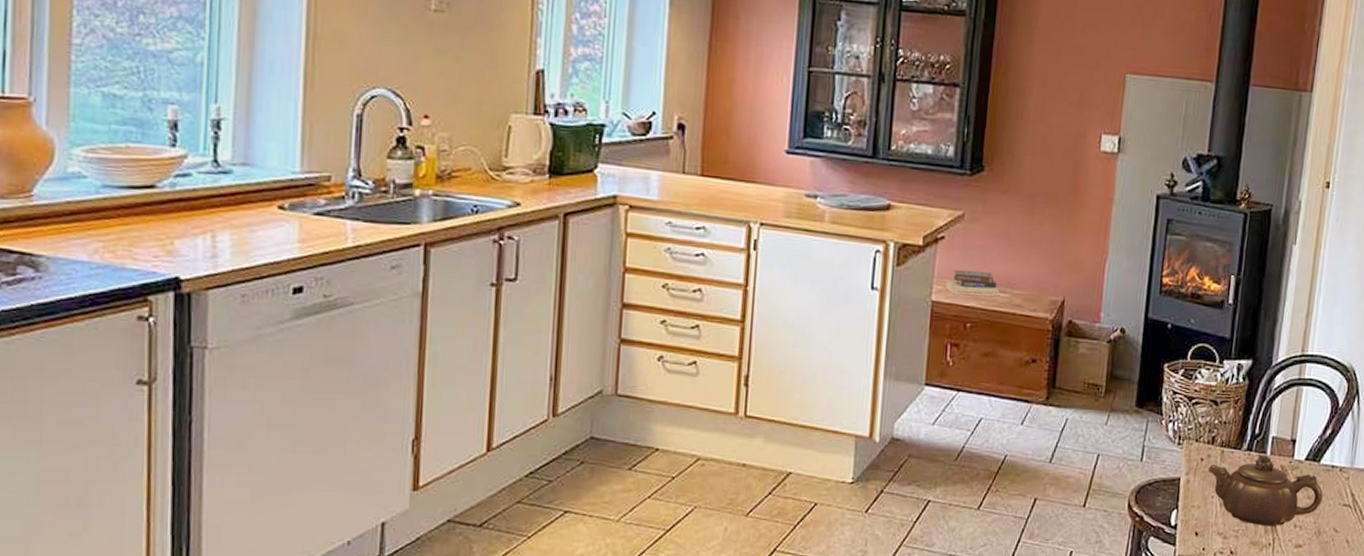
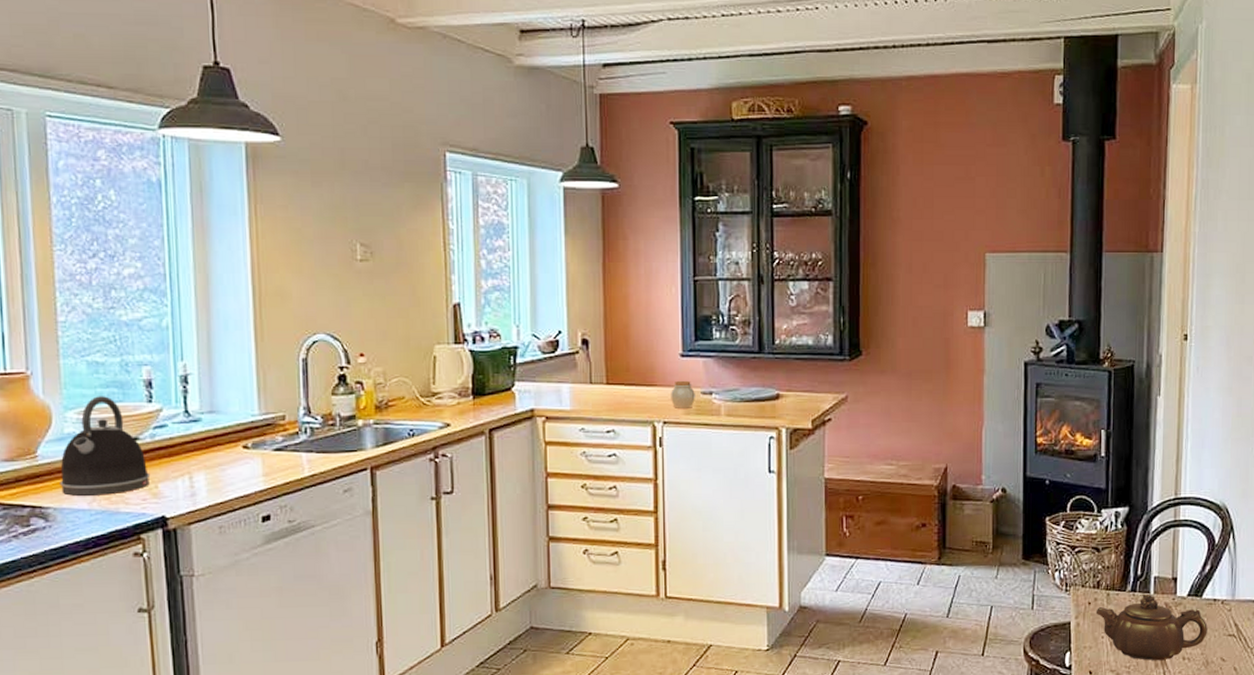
kettle: none [56,133,166,248] -> present [59,396,151,496]
jar: none [771,179,799,212] -> present [671,380,695,410]
books: present [944,269,999,297] -> none [835,447,886,472]

